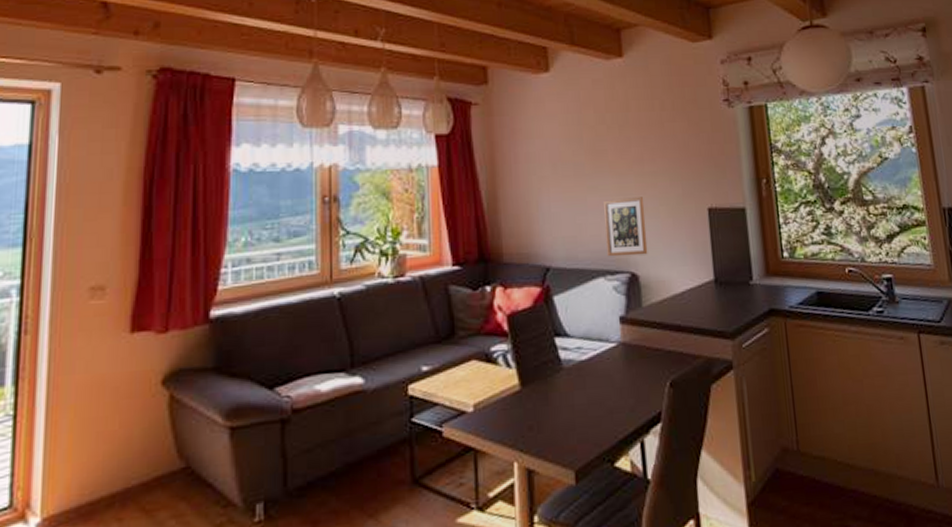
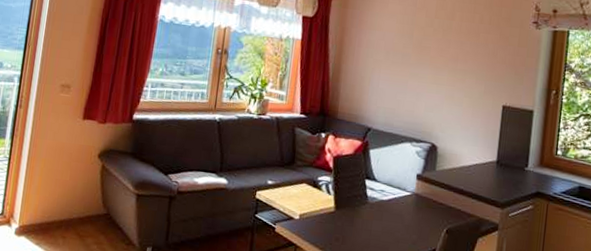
picture frame: present [604,197,648,257] -> none [416,85,453,132]

